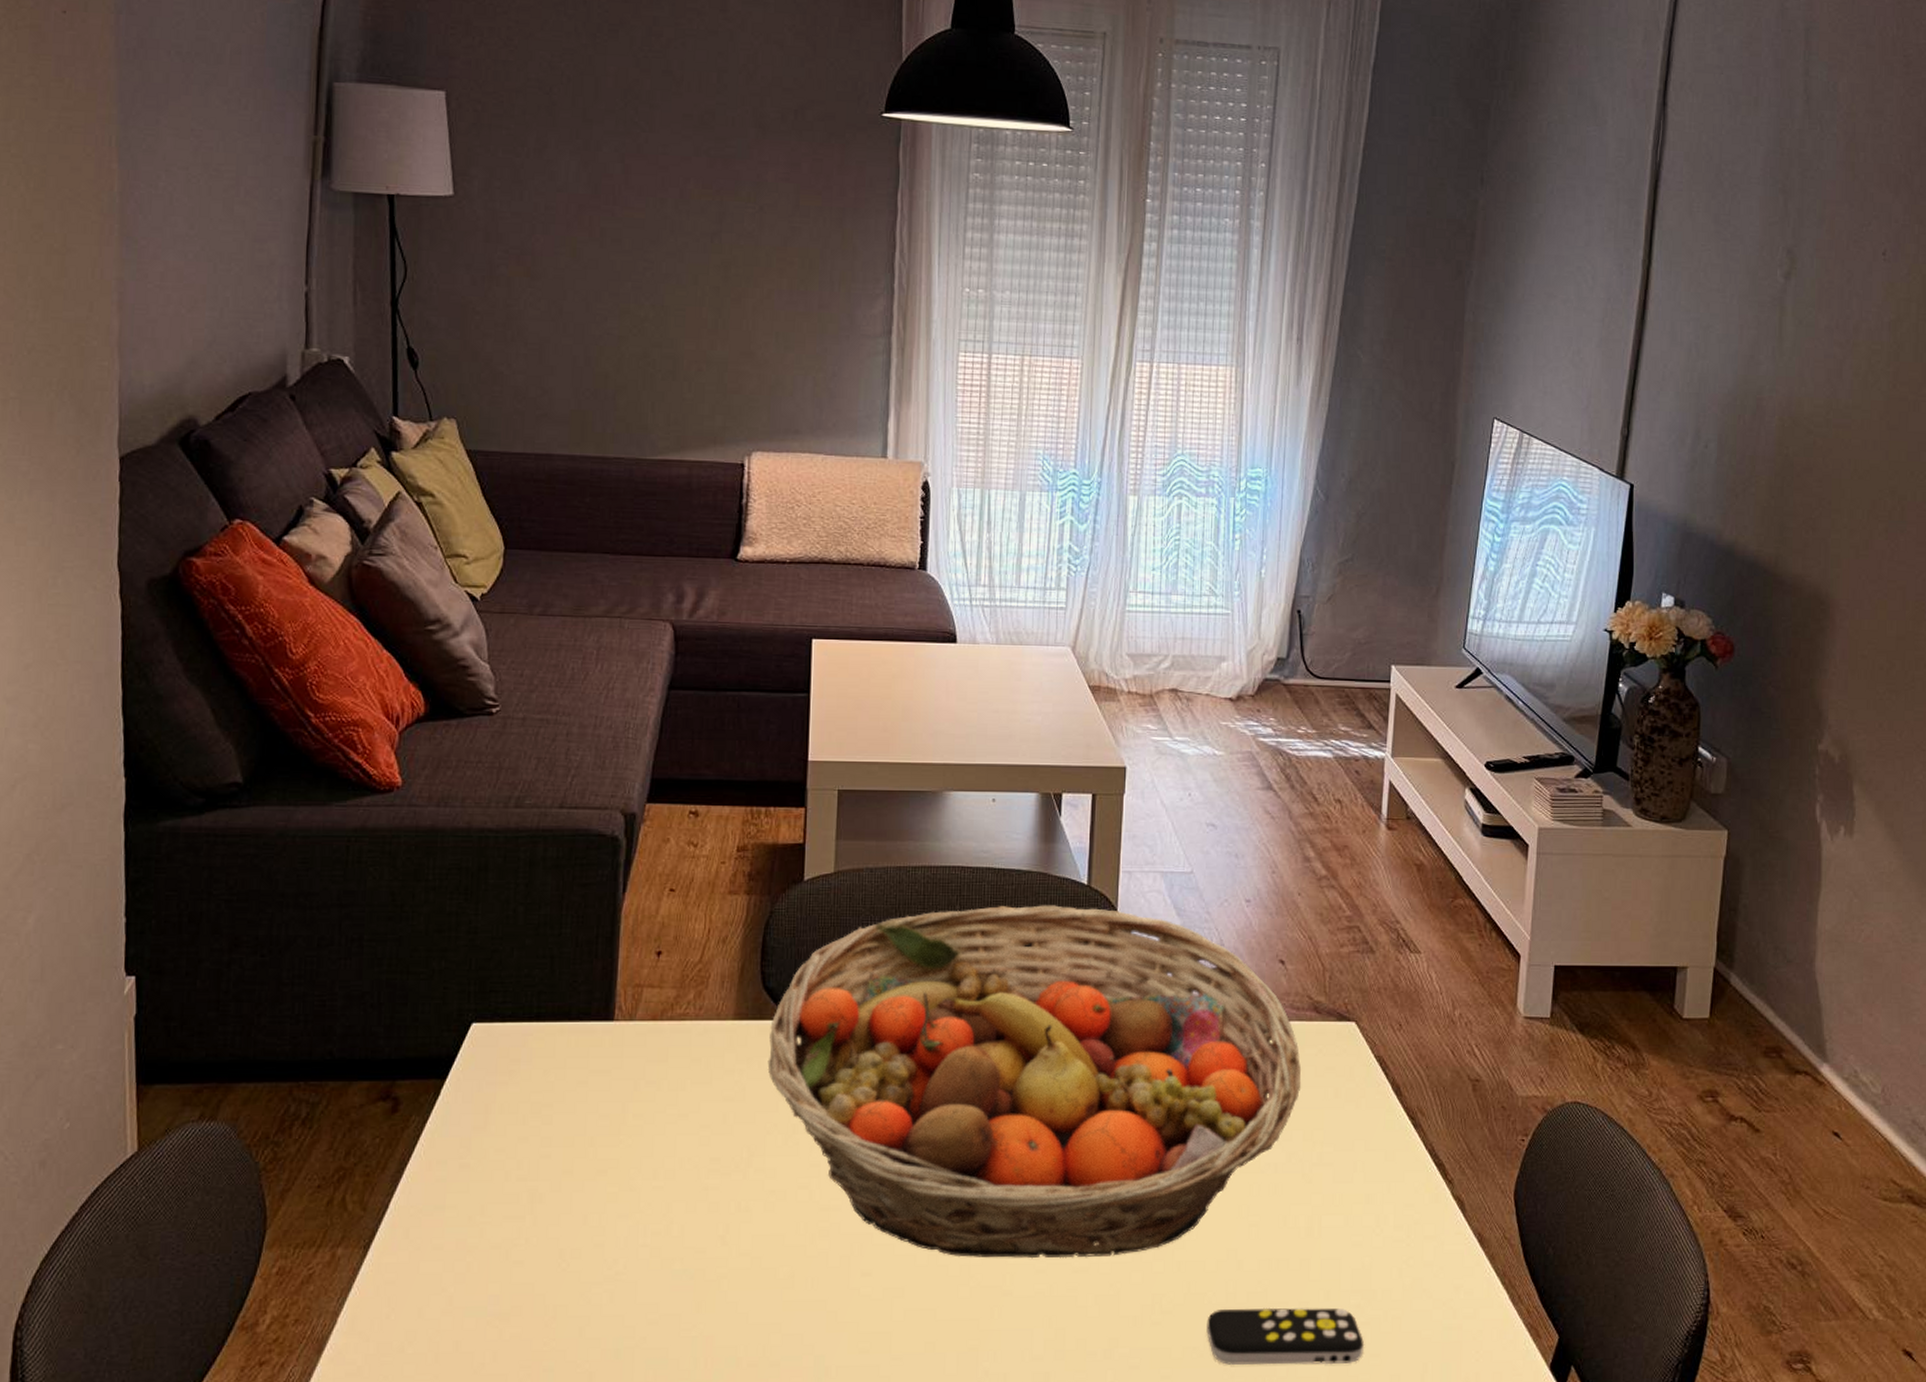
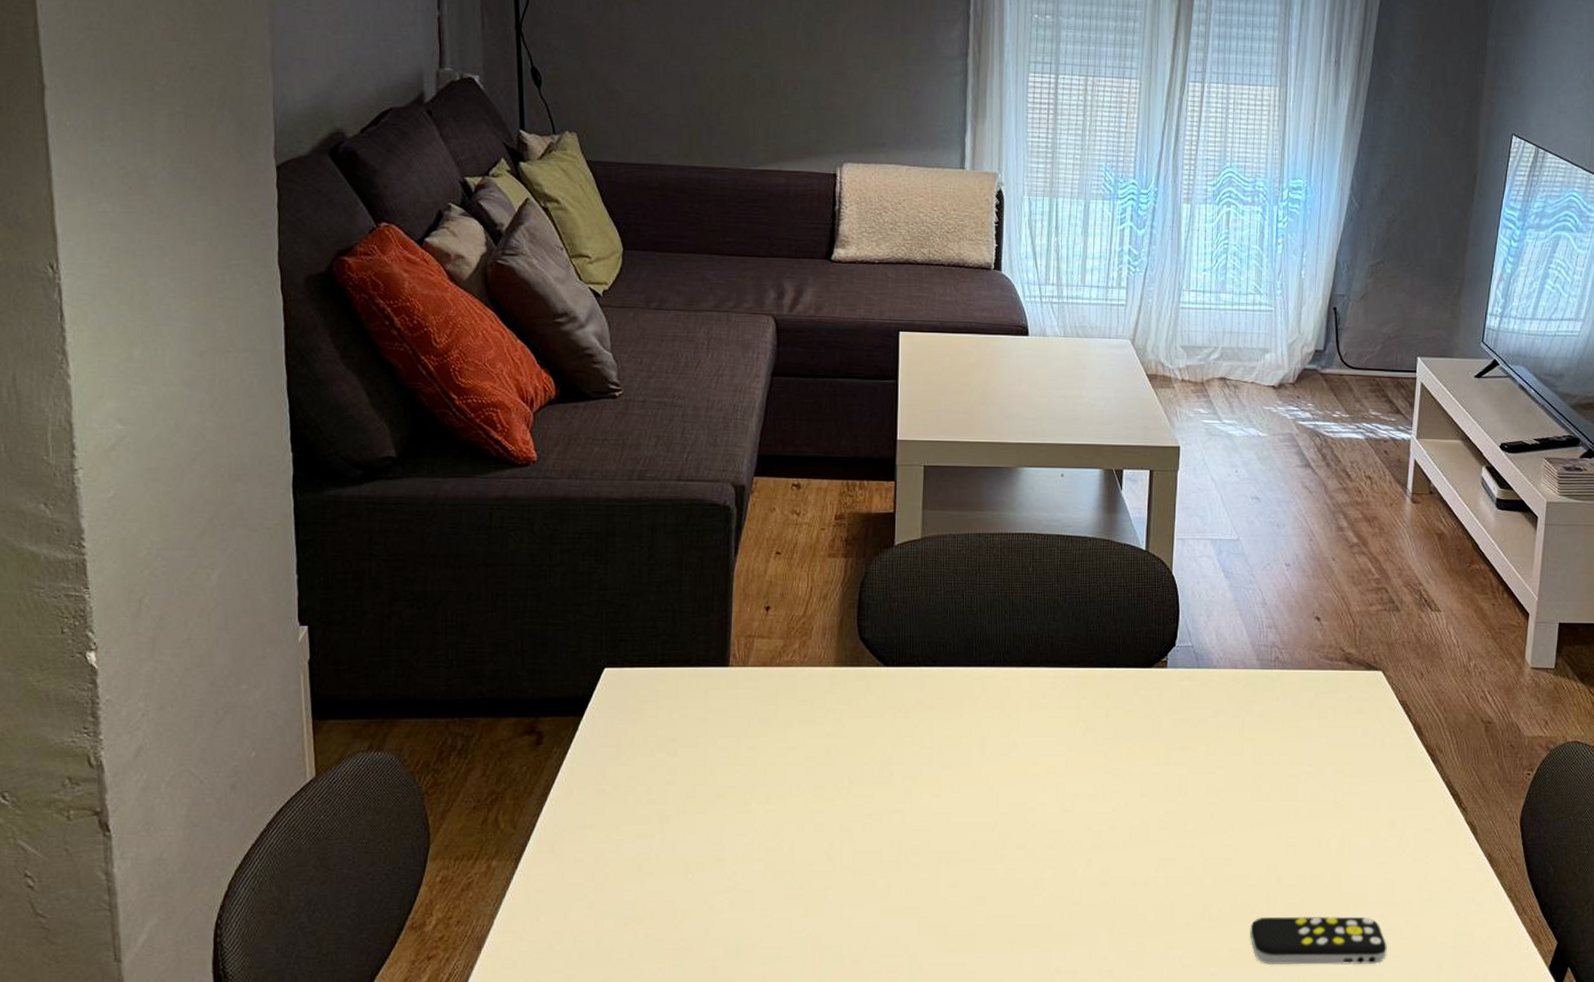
fruit basket: present [767,905,1302,1259] -> none [864,568,1334,873]

